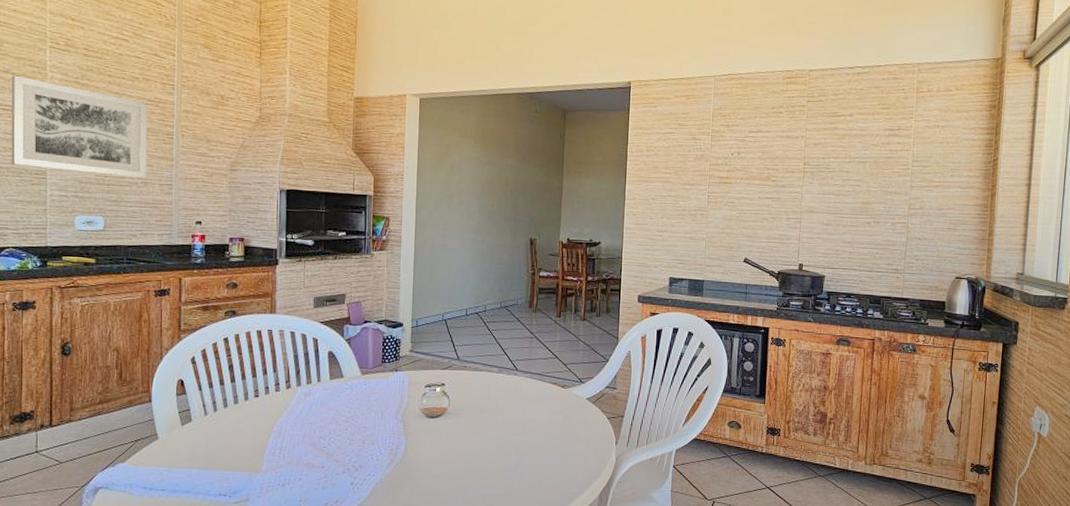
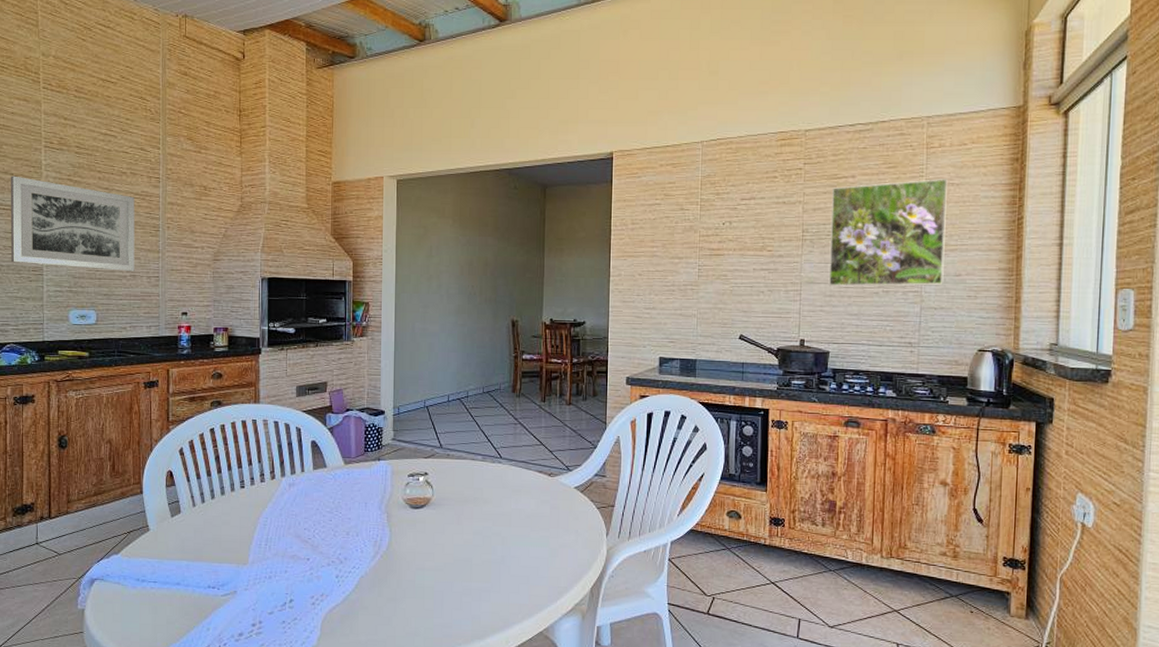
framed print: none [826,121,934,218] -> present [828,179,948,287]

